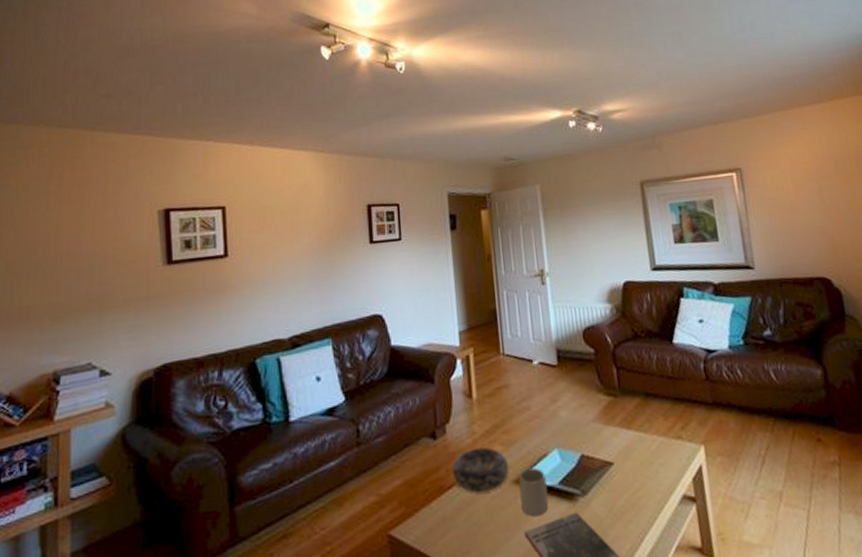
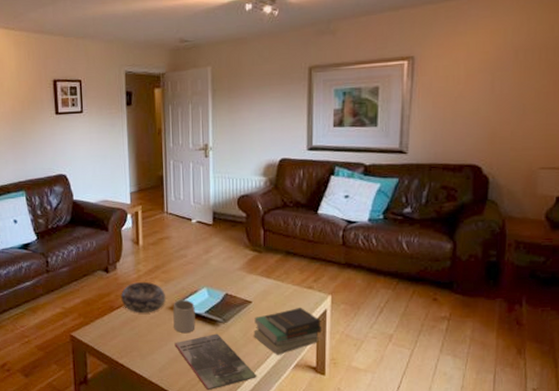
books: none [619,464,700,537] -> present [253,307,321,356]

